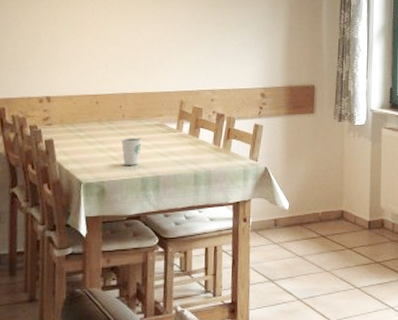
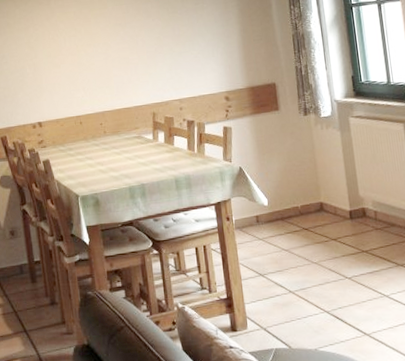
dixie cup: present [121,138,142,165] -> none [106,151,125,177]

